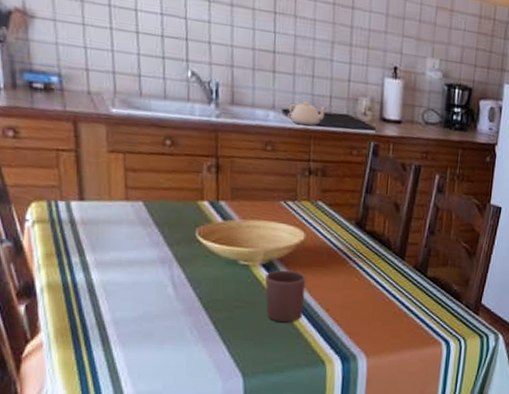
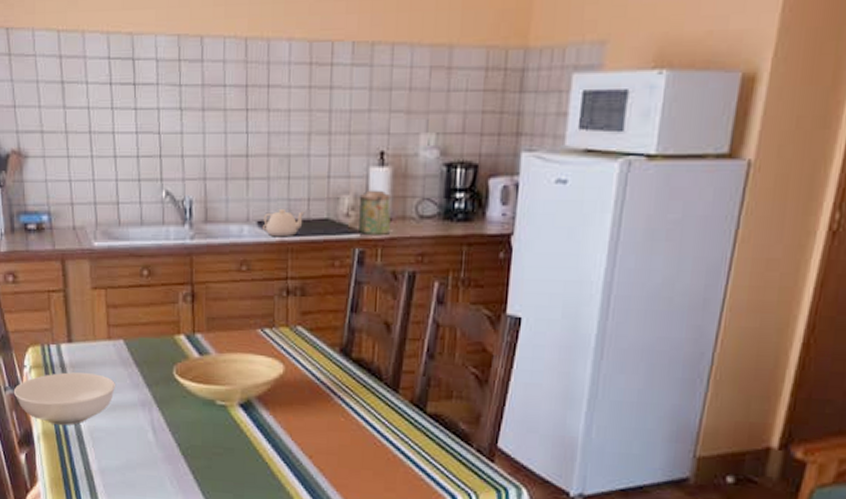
bowl: none [11,228,134,279] -> present [13,372,117,426]
mug: present [265,270,306,323] -> none [243,410,287,472]
canister: none [373,96,403,135] -> present [358,190,392,236]

